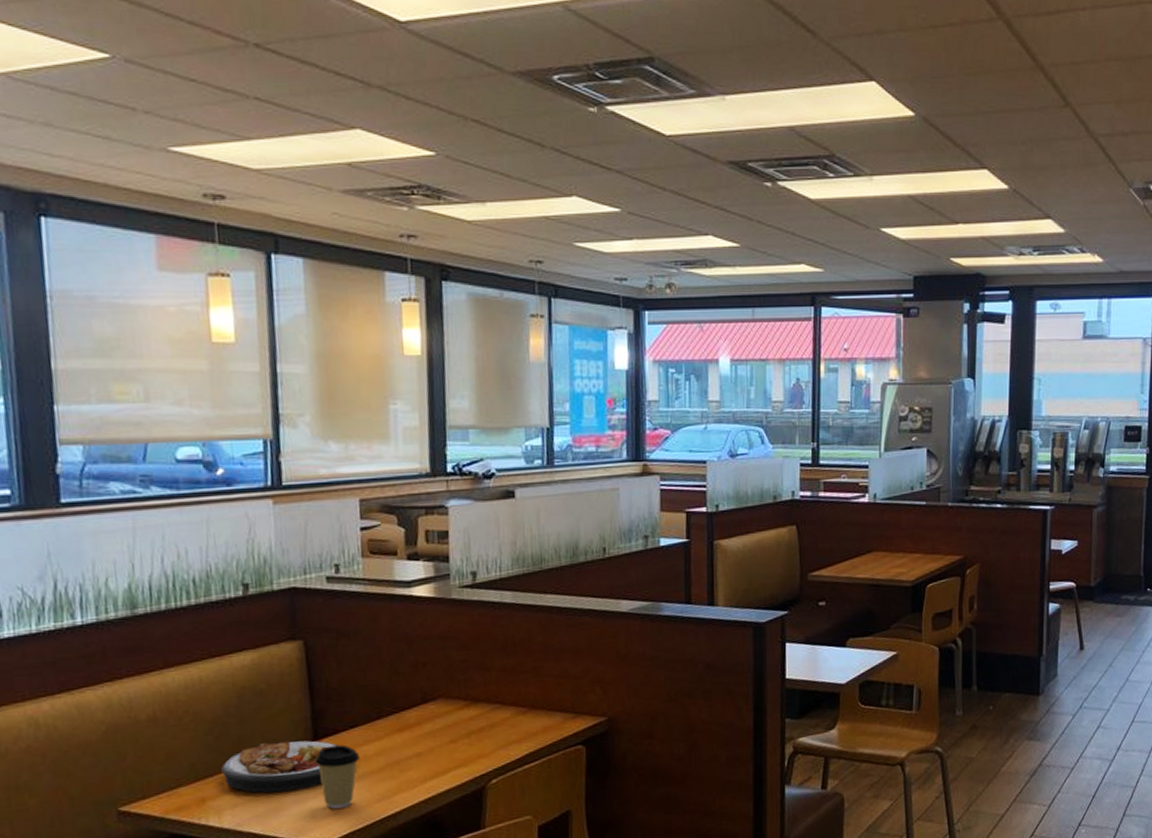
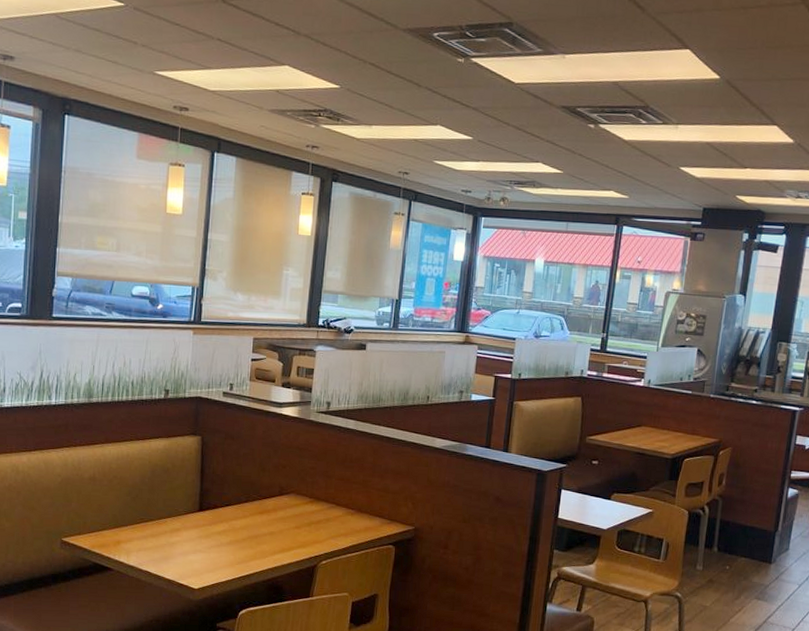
plate: present [221,740,338,793] -> none [134,508,216,546]
coffee cup: present [314,744,361,809] -> none [198,517,230,564]

